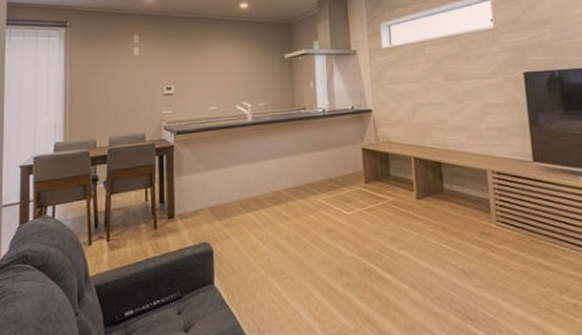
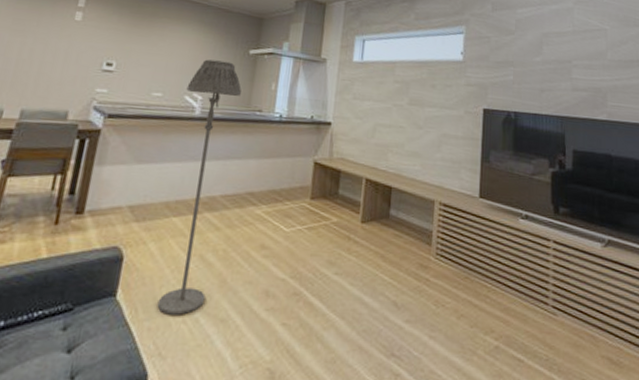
floor lamp: none [236,68,288,296] -> present [157,59,242,315]

